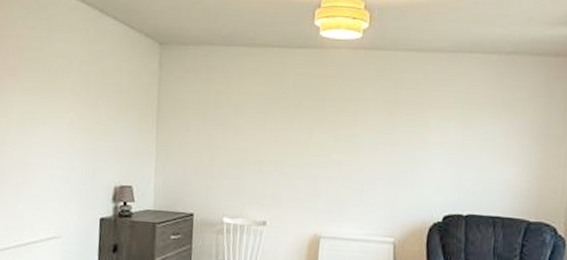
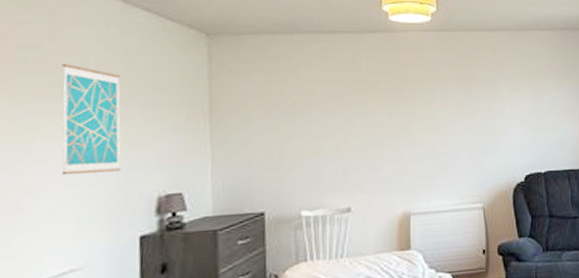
wall art: none [50,65,94,161] -> present [61,64,122,175]

